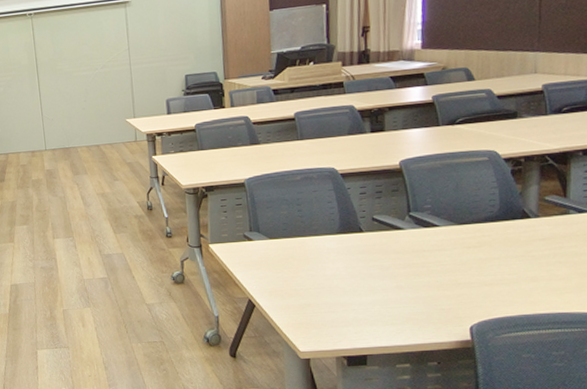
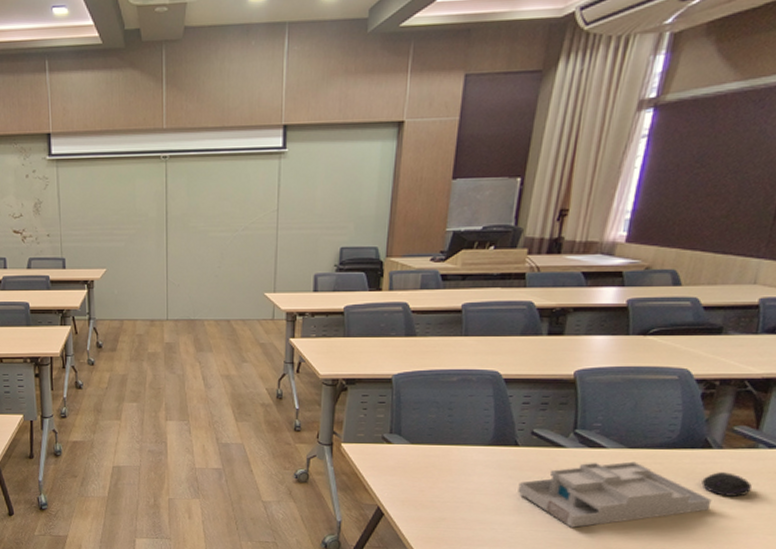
desk organizer: none [369,236,540,302] -> present [518,461,712,528]
computer mouse: none [527,238,572,260] -> present [701,472,752,497]

